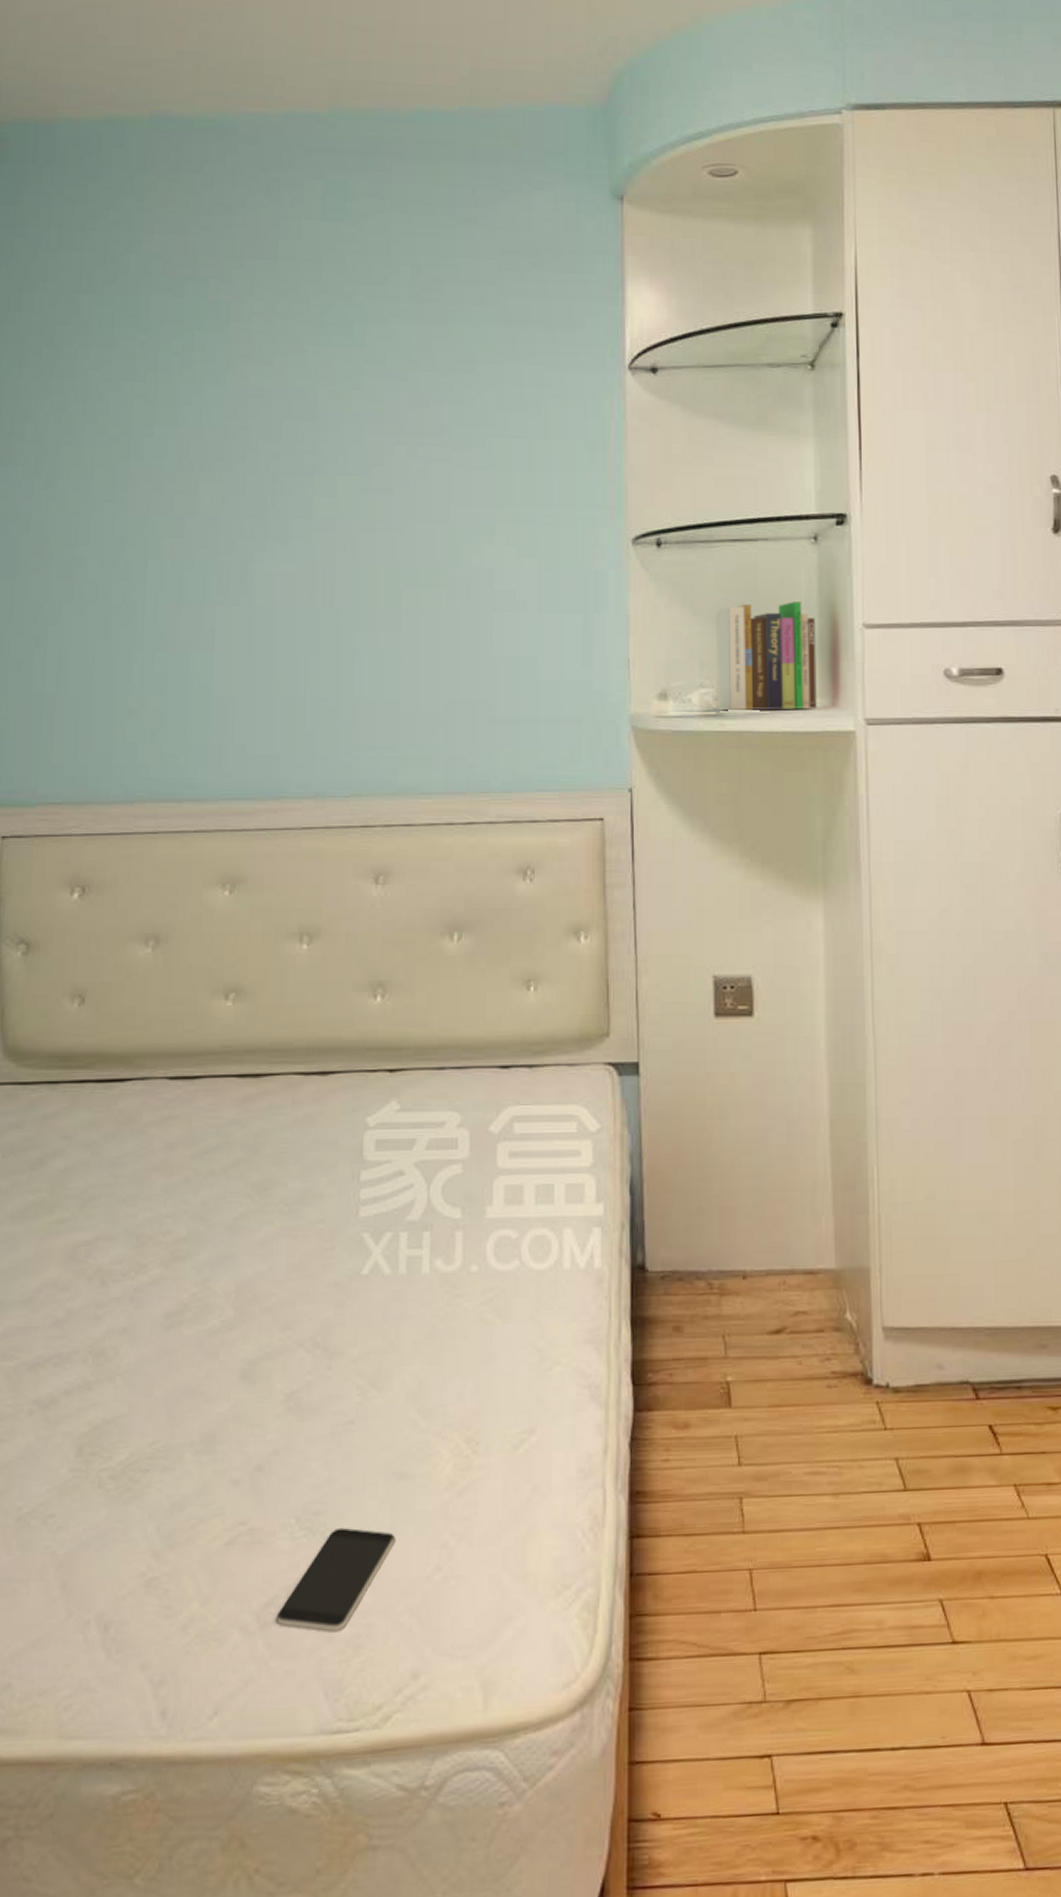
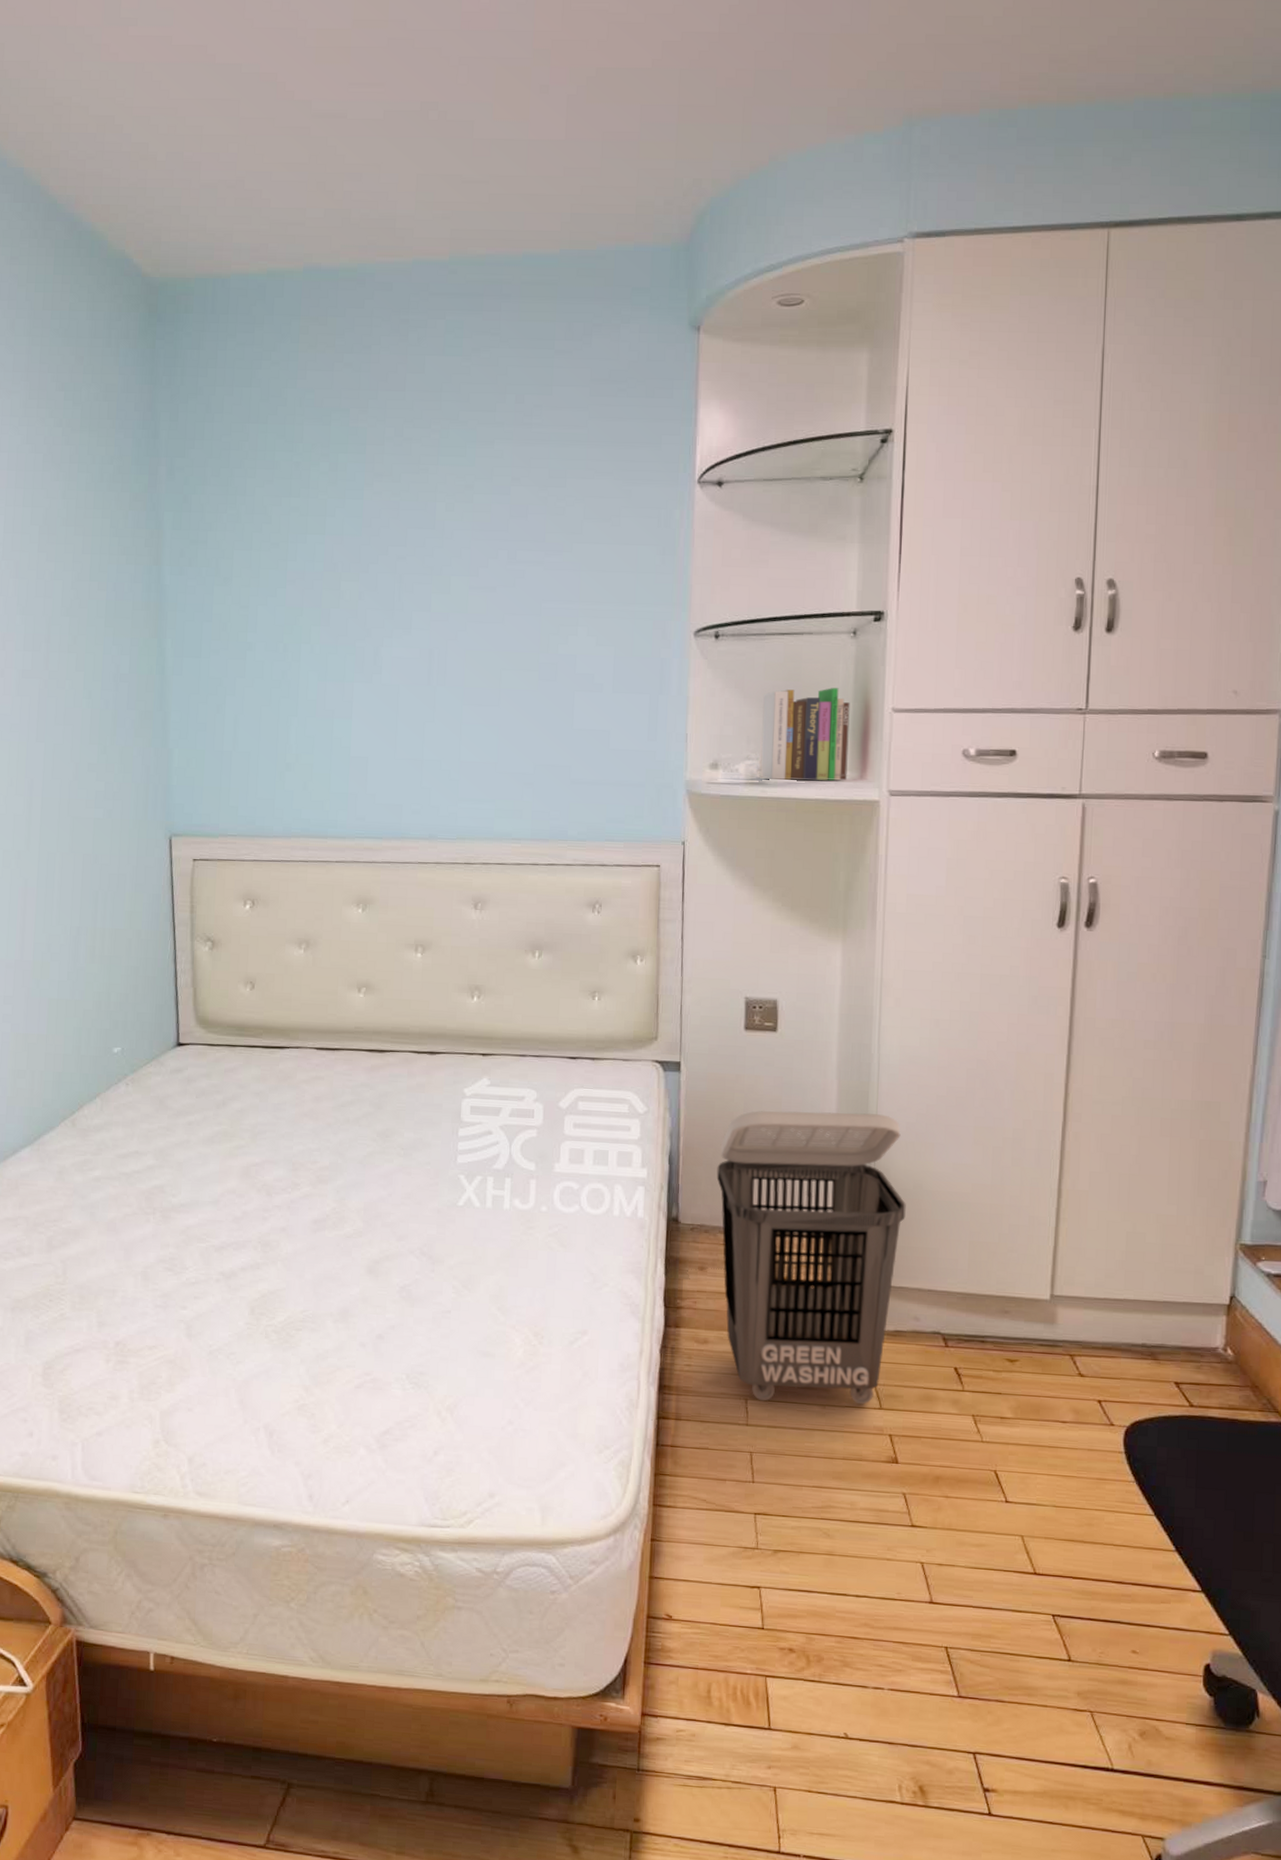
smartphone: present [276,1527,396,1633] -> none [391,1385,479,1458]
laundry basket: none [690,1109,918,1498] -> present [716,1110,906,1405]

